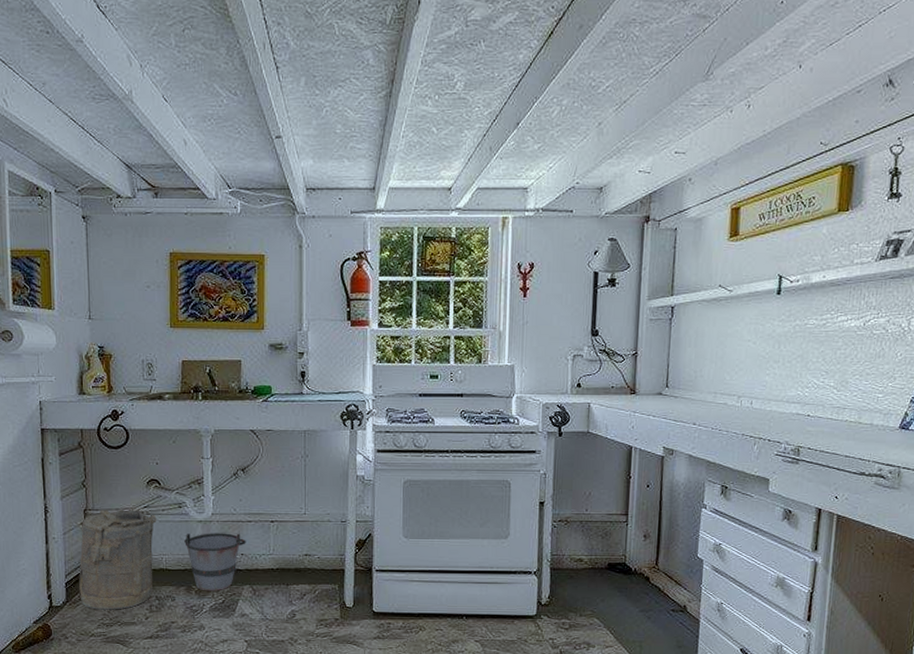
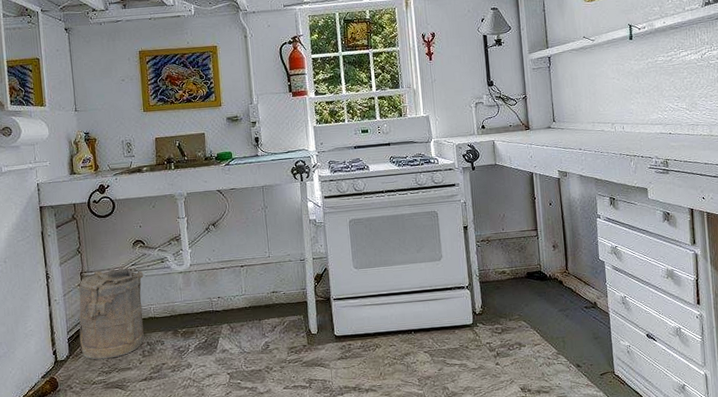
bucket: present [184,533,246,592] -> none [168,279,222,333]

